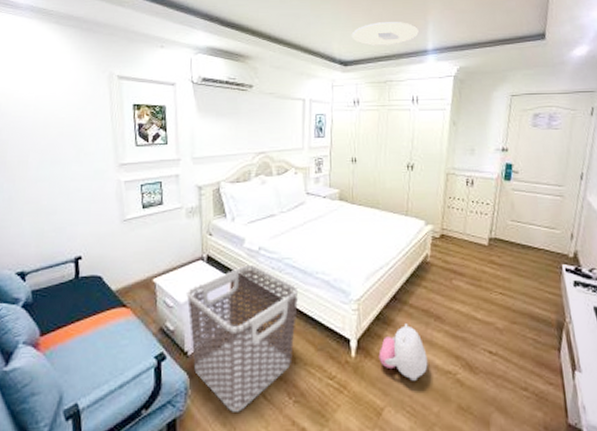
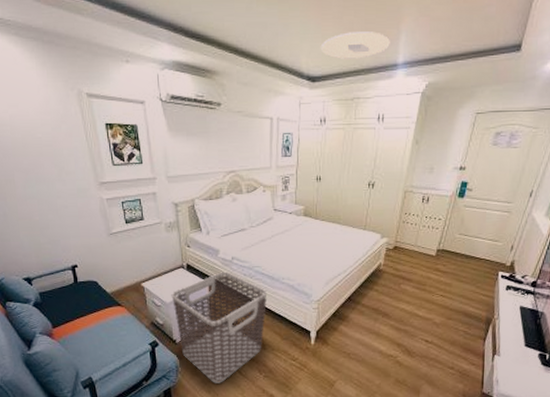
plush toy: present [378,324,428,381] -> none [334,319,374,362]

